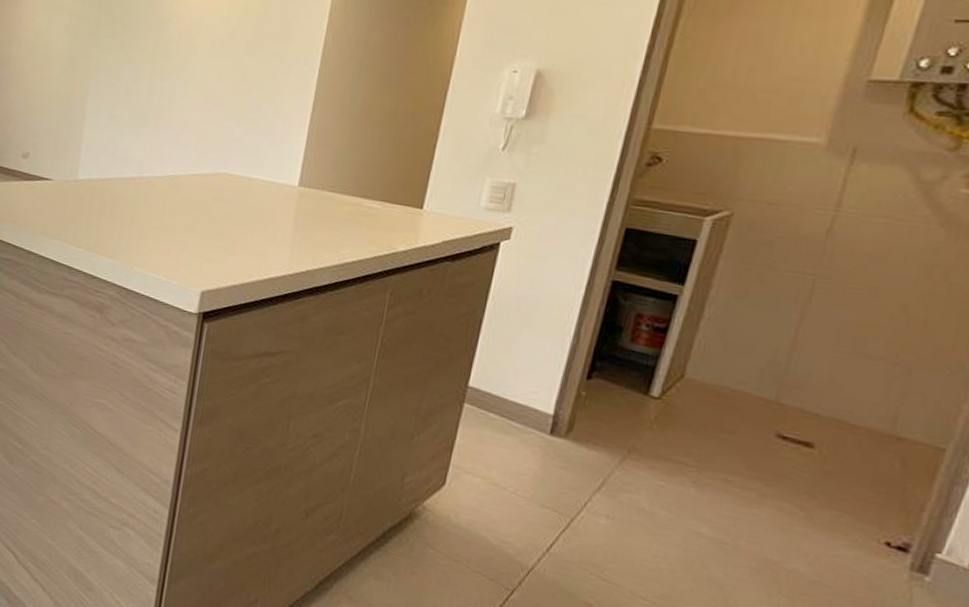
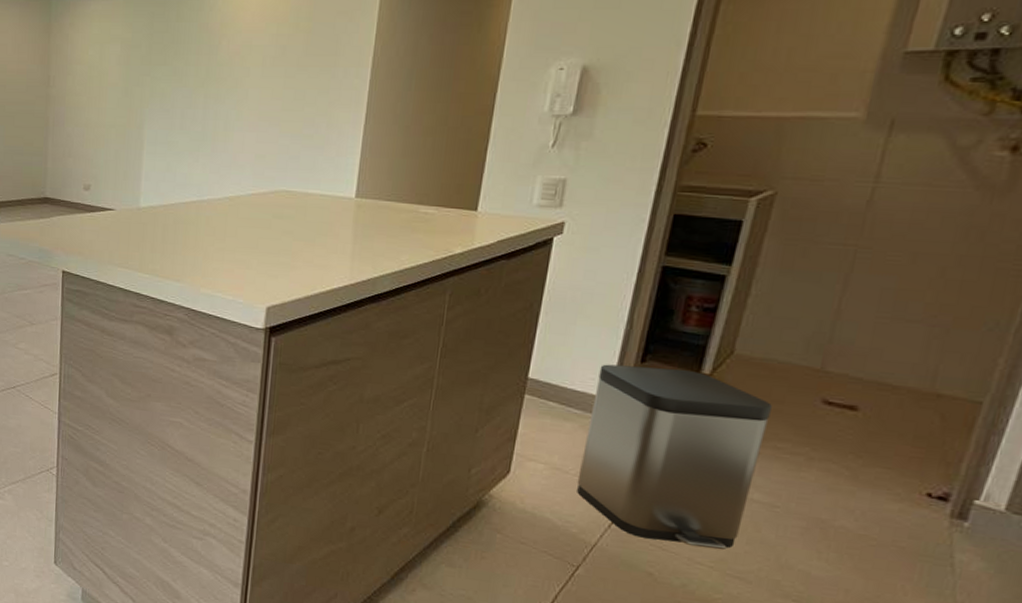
pedal bin: none [515,377,724,586] -> present [577,364,773,551]

